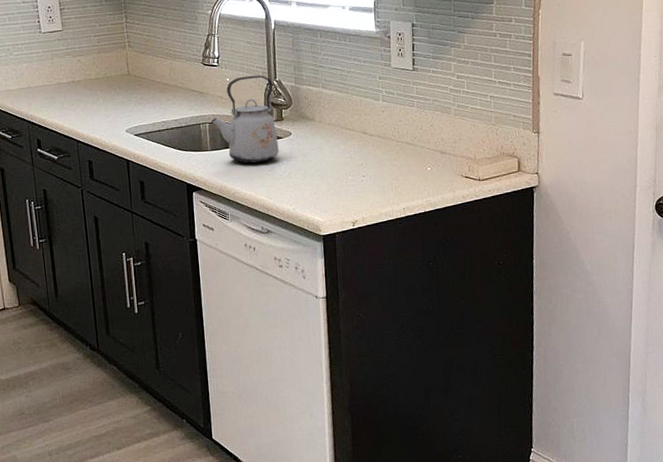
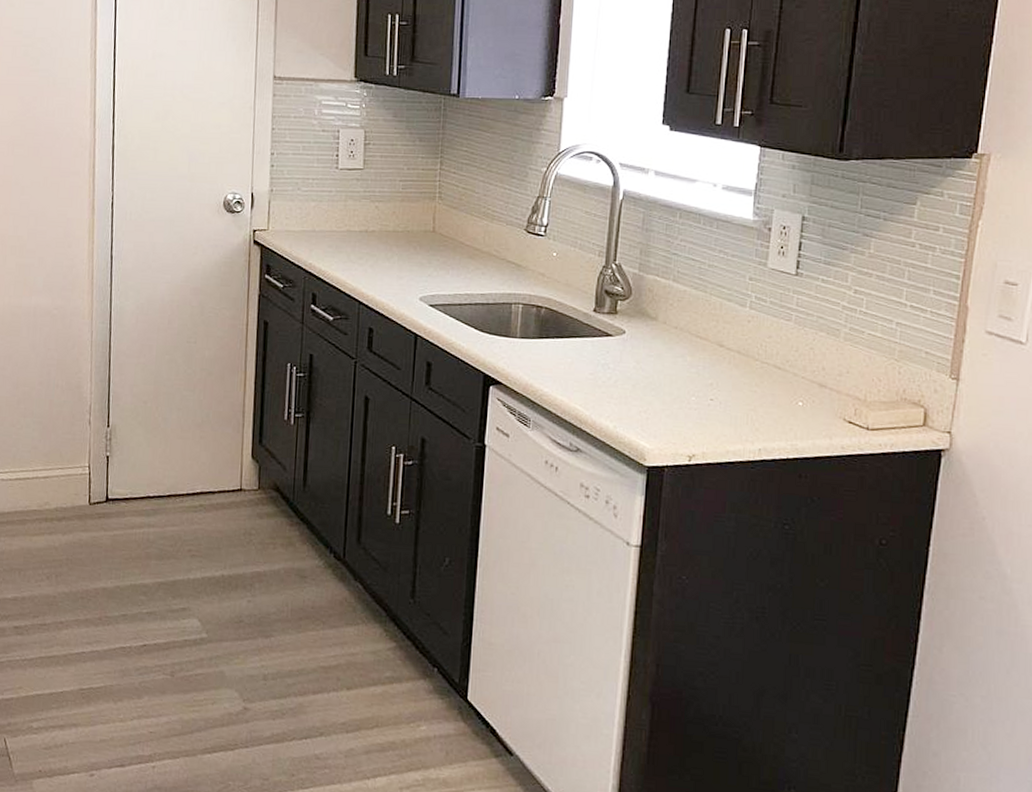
kettle: present [210,75,279,164] -> none [525,252,611,363]

